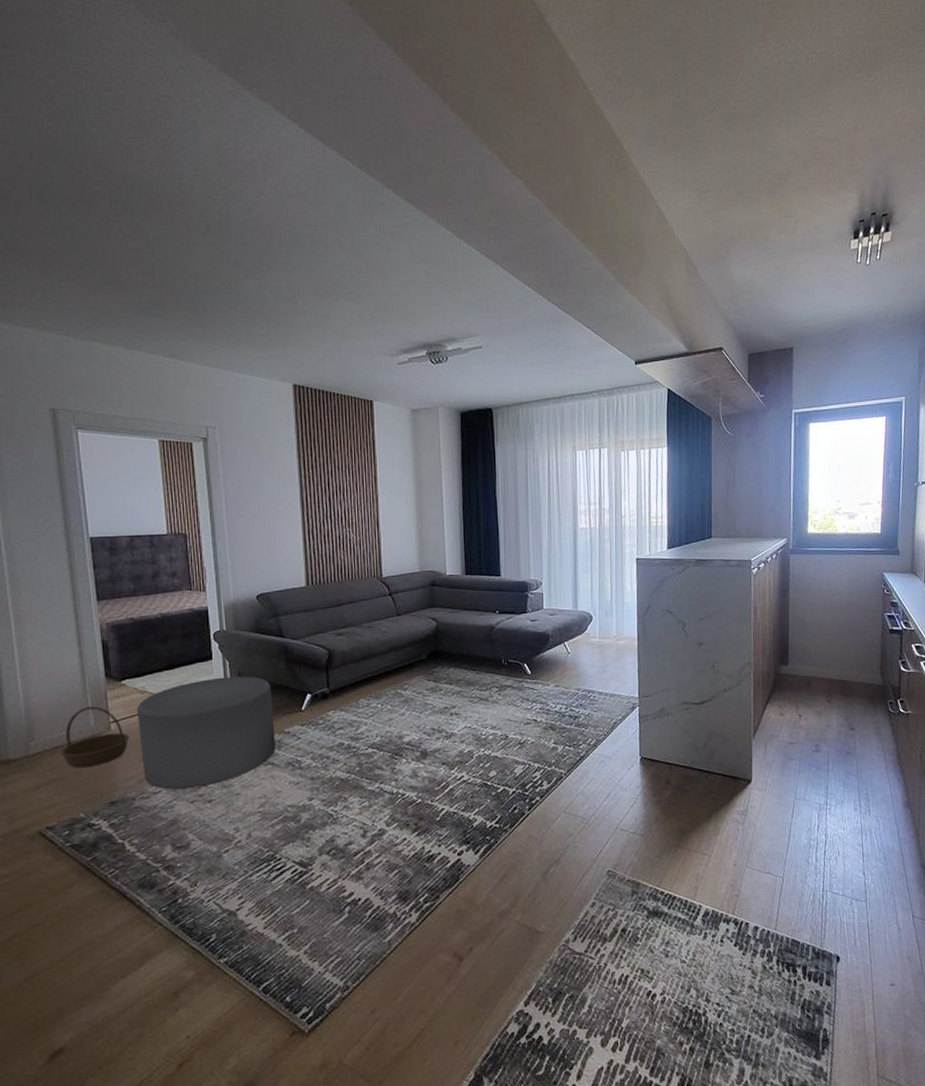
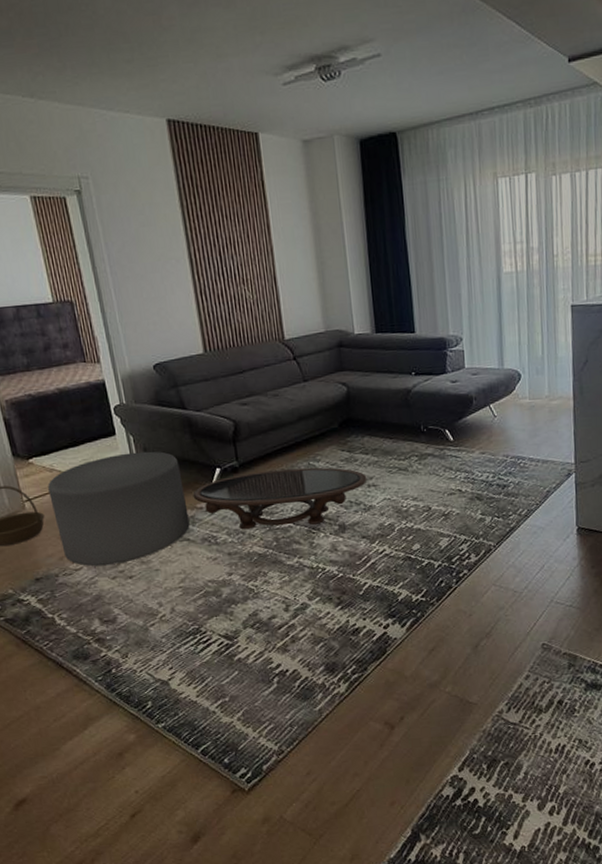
coffee table: none [281,695,450,755] -> present [192,467,367,530]

